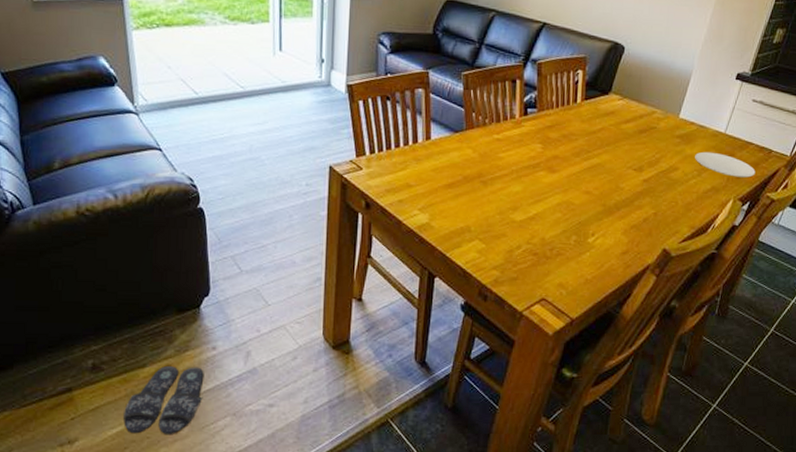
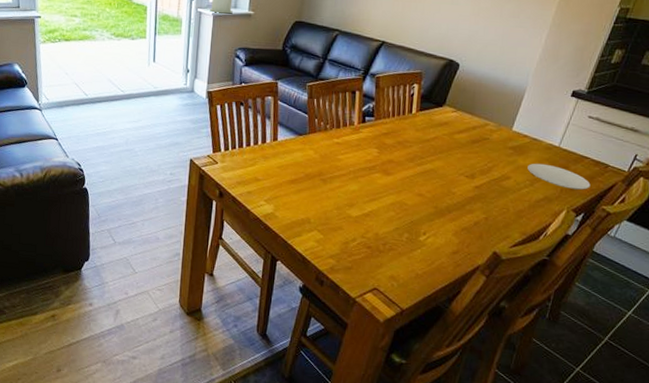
slippers: present [124,365,204,434] -> none [18,315,82,372]

